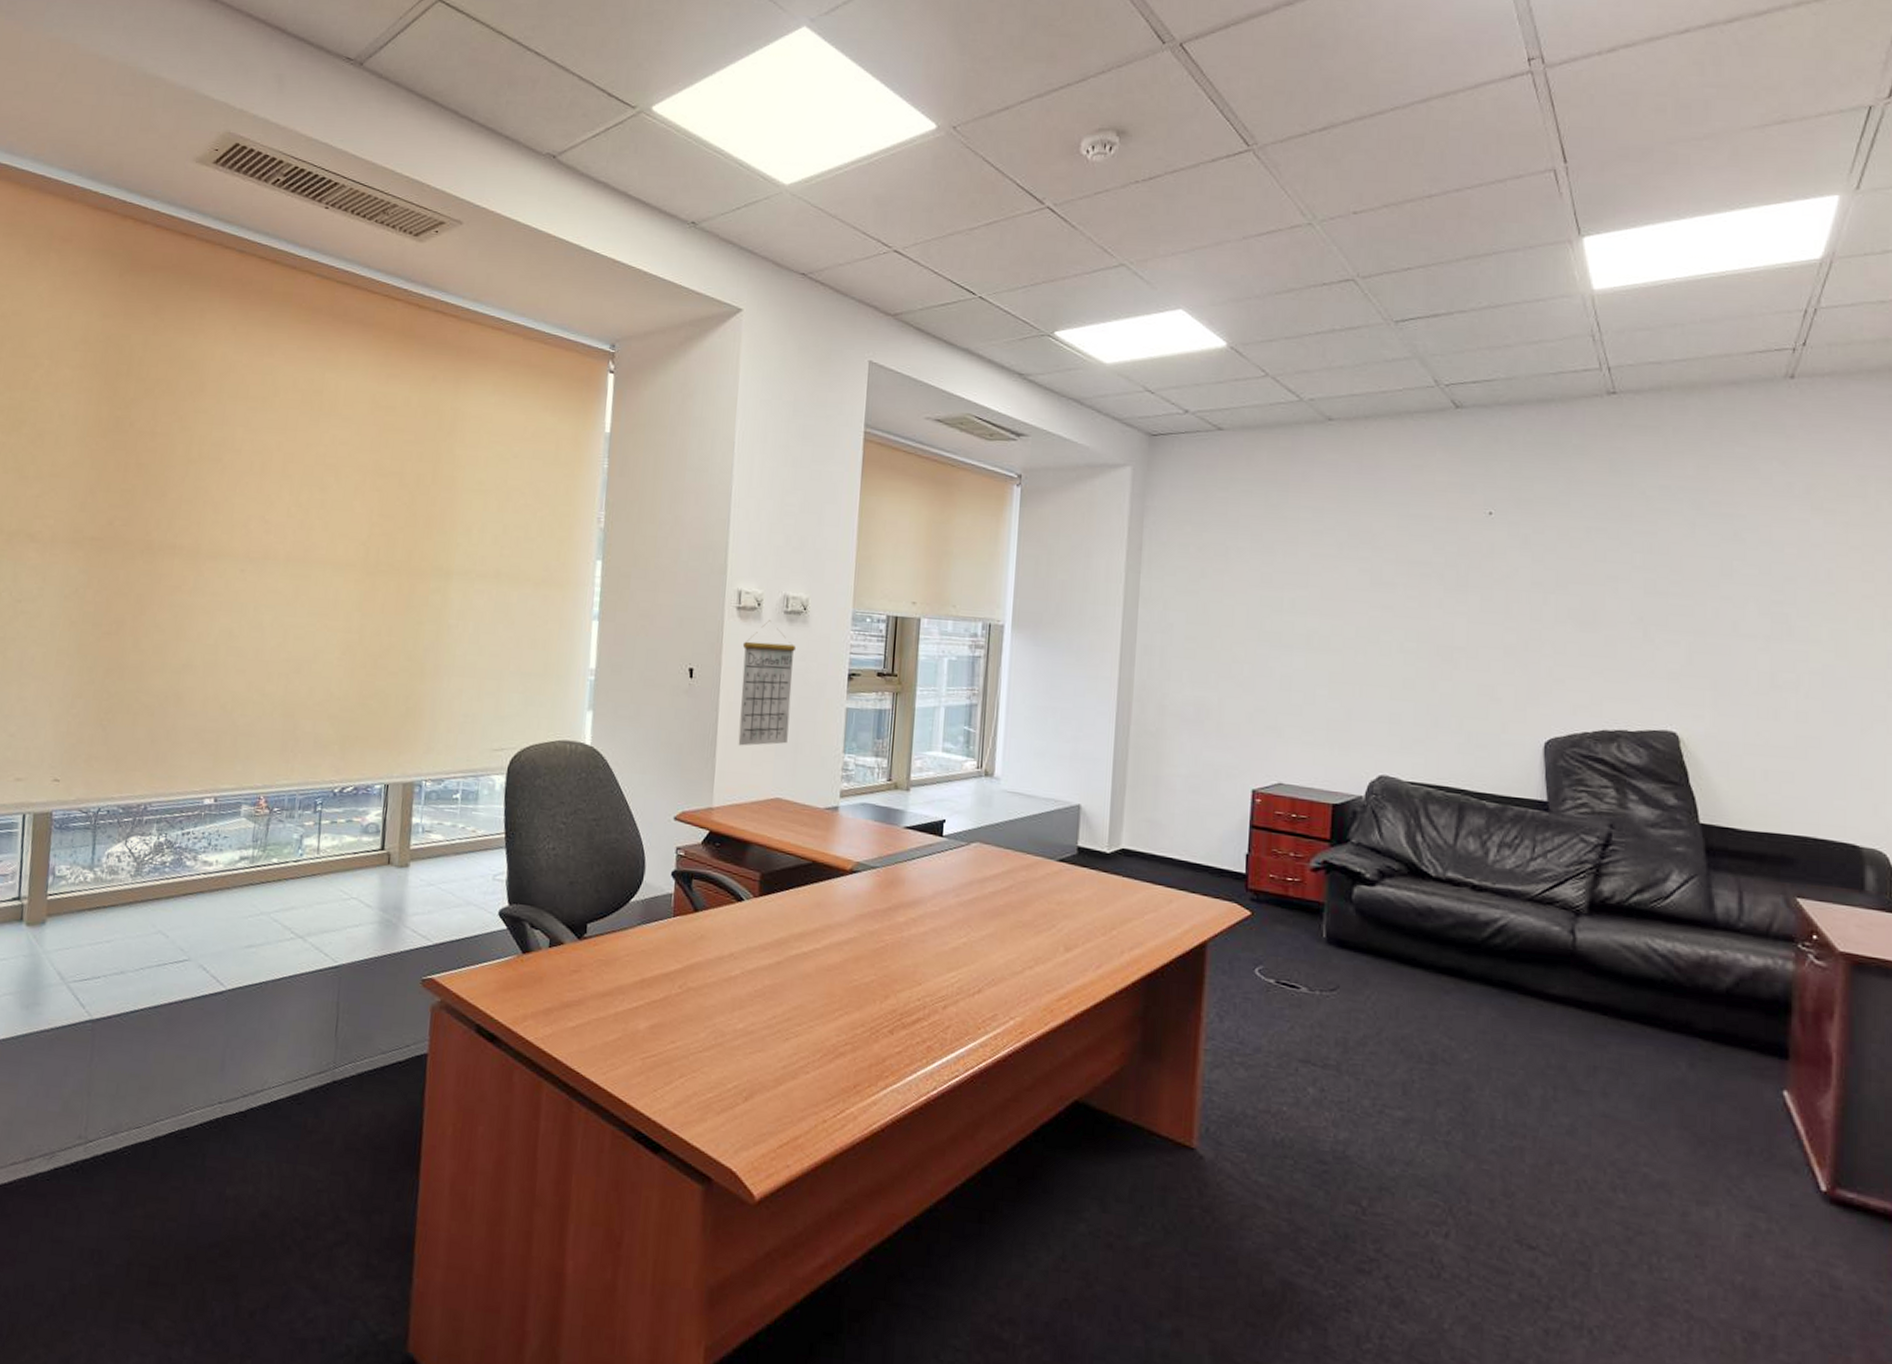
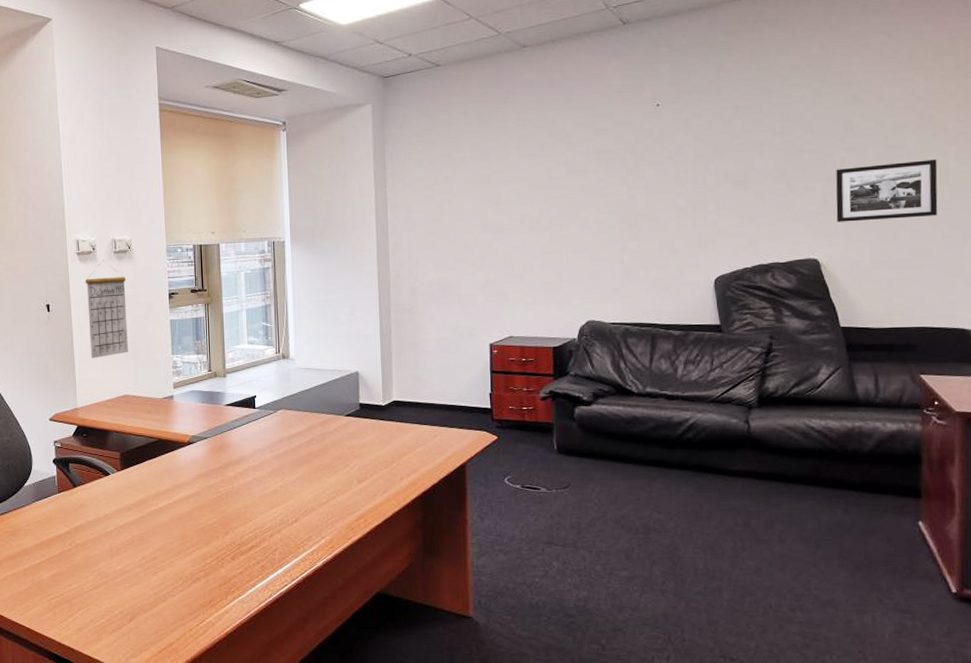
picture frame: none [1704,622,1834,696] -> present [836,159,938,222]

